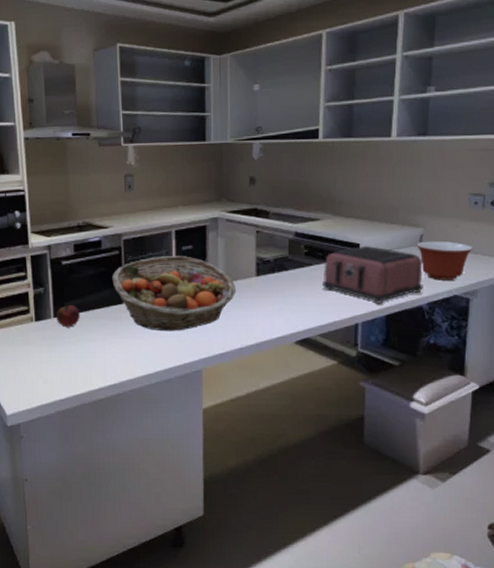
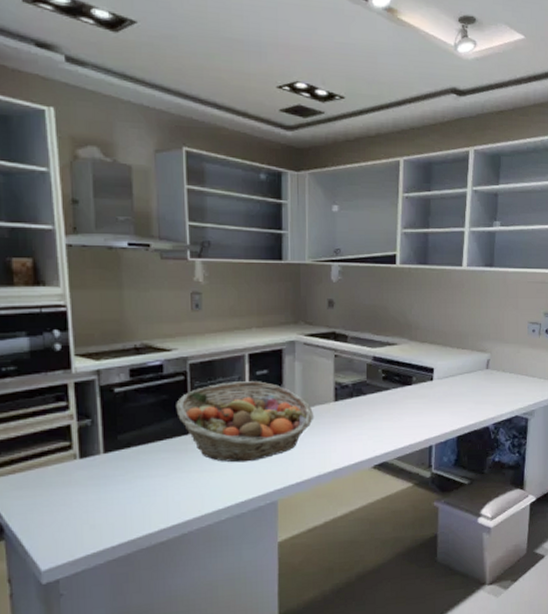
fruit: present [56,305,80,328] -> none [107,438,137,464]
toaster: present [323,246,423,304] -> none [399,370,490,426]
mixing bowl: present [416,240,474,280] -> none [483,365,532,402]

